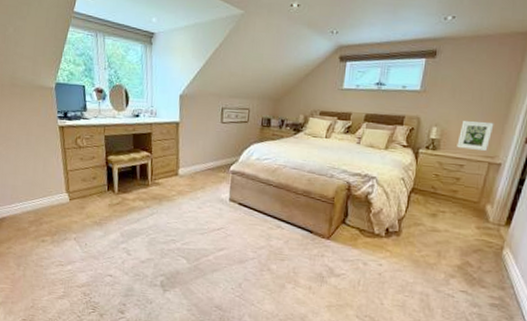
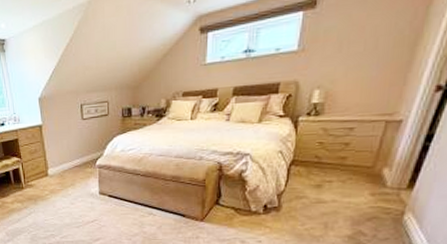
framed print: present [457,120,494,152] -> none [345,73,393,110]

